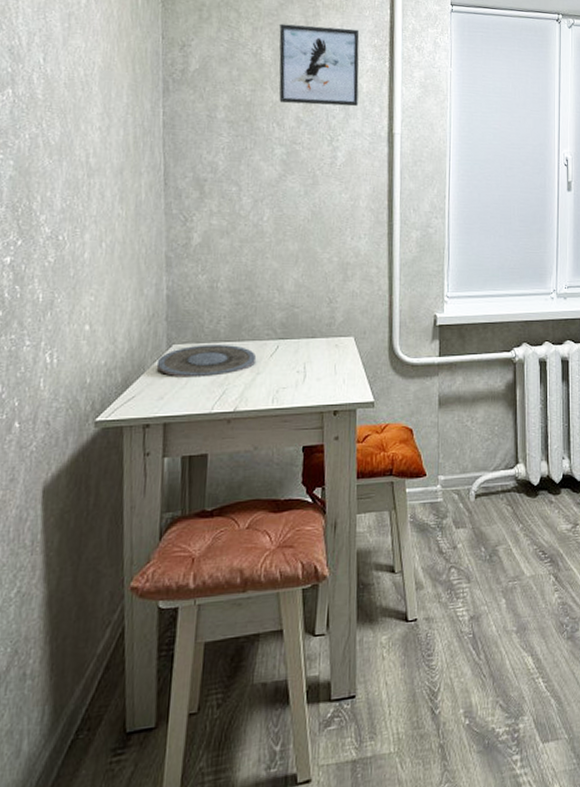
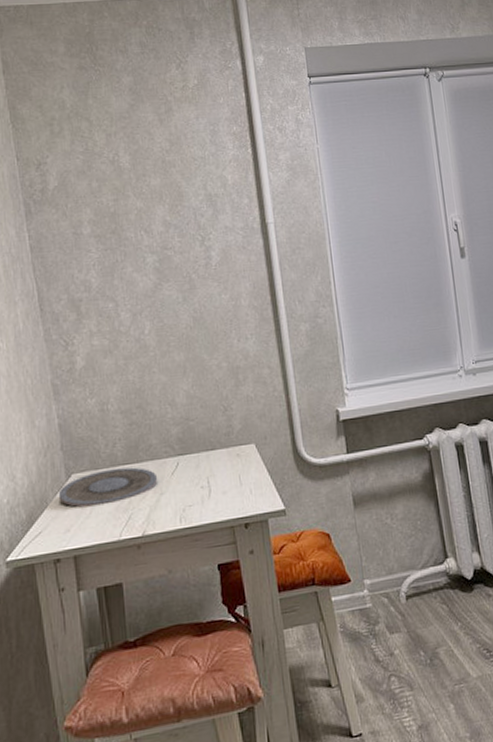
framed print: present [279,23,360,107] -> none [133,119,225,209]

